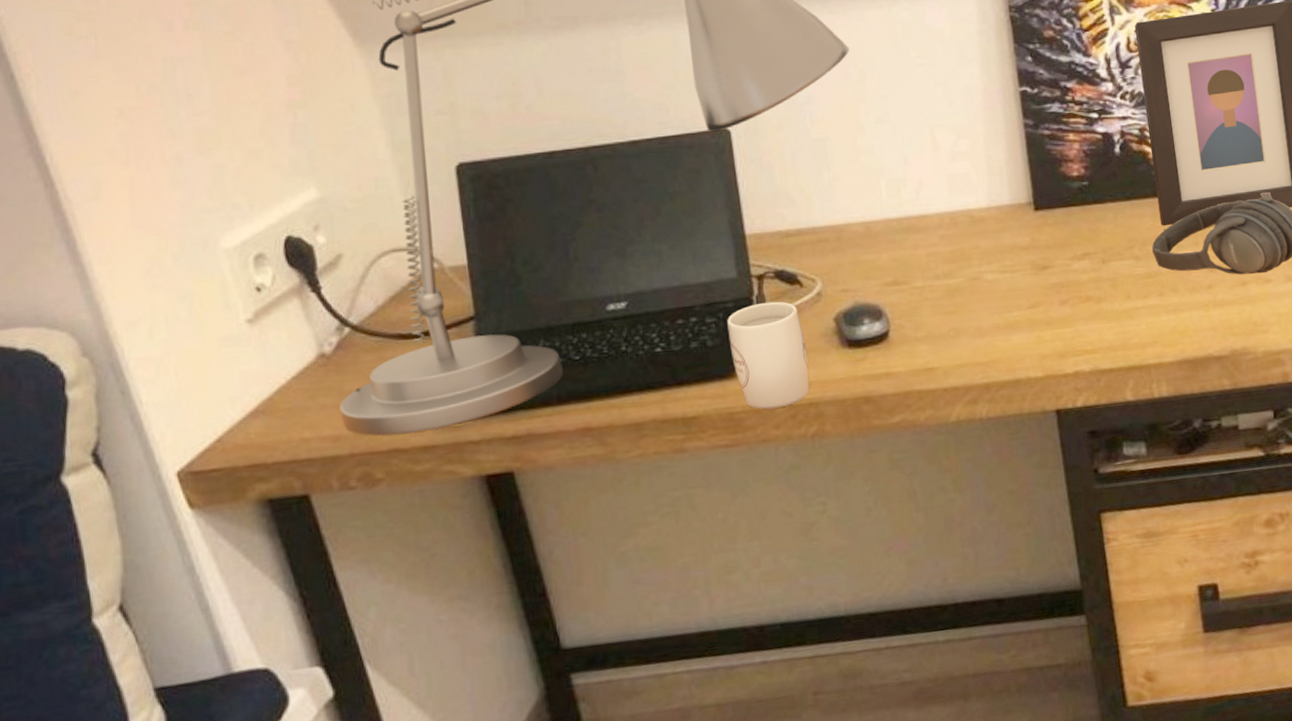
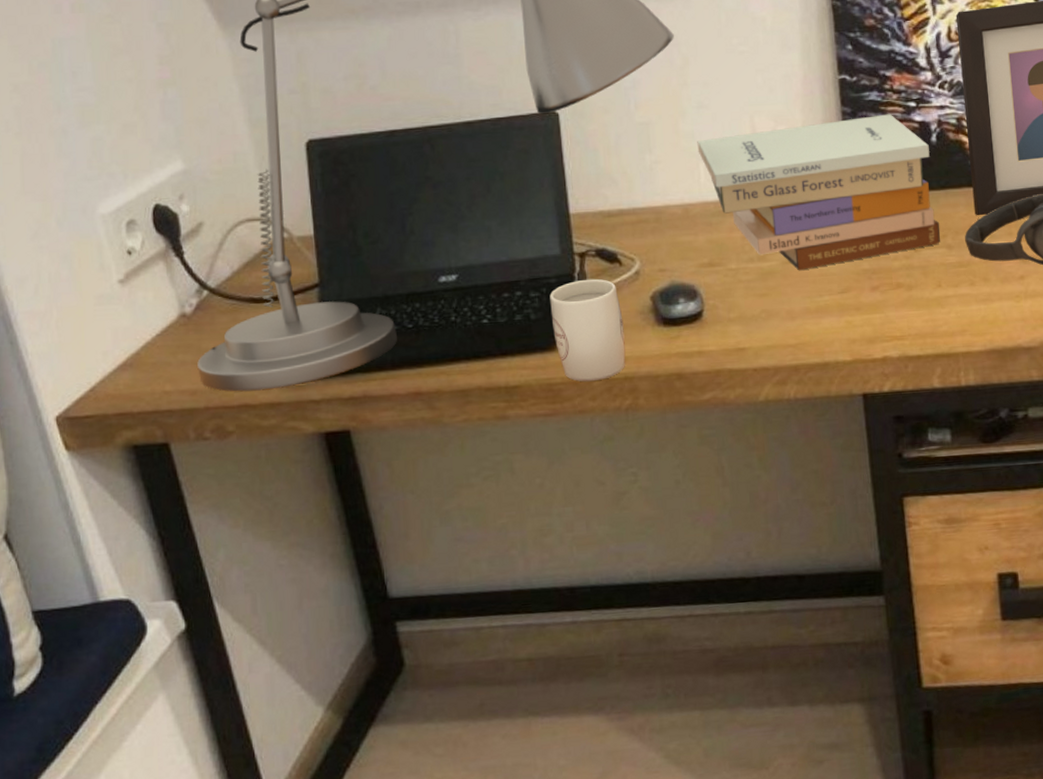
books: none [877,125,1128,286] -> present [697,114,940,270]

